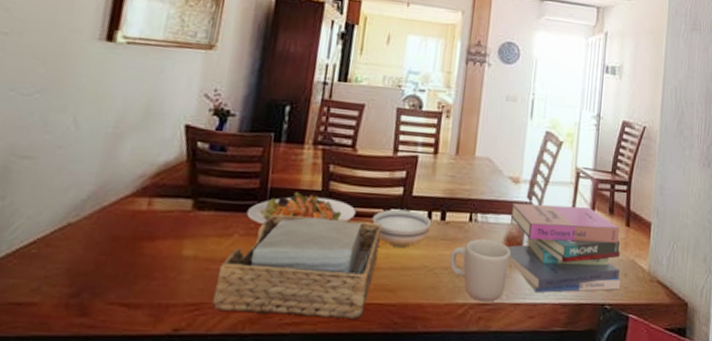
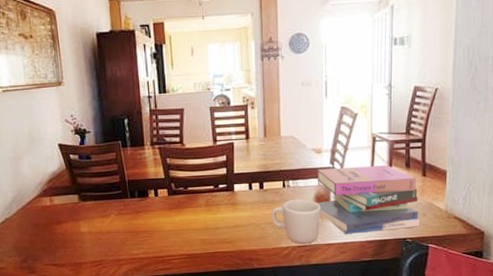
napkin holder: present [212,214,382,320] -> none [107,196,216,265]
salad: present [246,192,356,223] -> none [115,181,193,206]
bowl: present [372,209,432,247] -> none [206,184,253,212]

